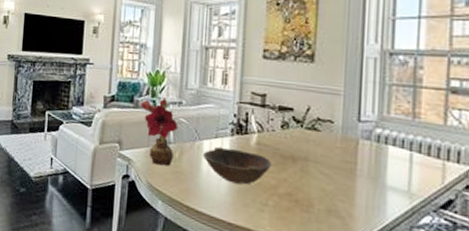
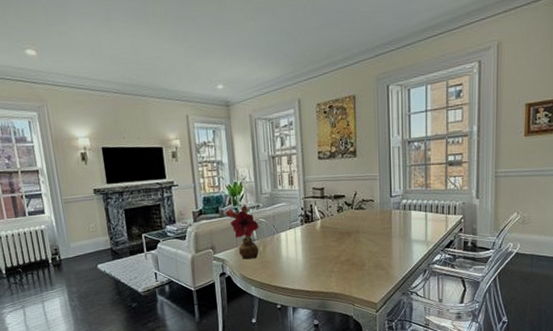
bowl: present [203,146,272,185] -> none [282,235,334,261]

